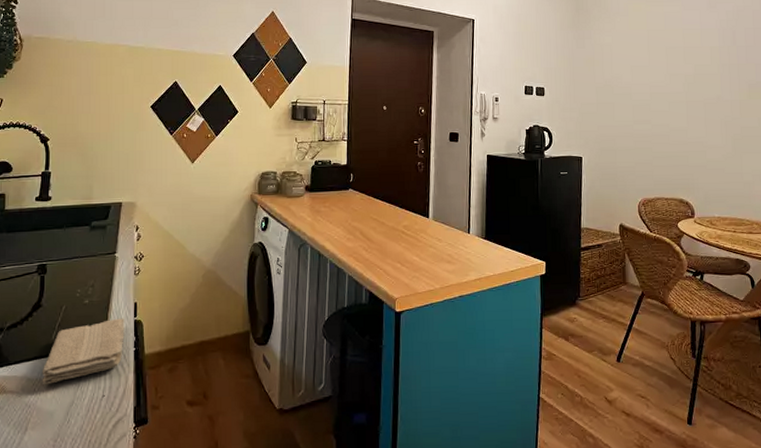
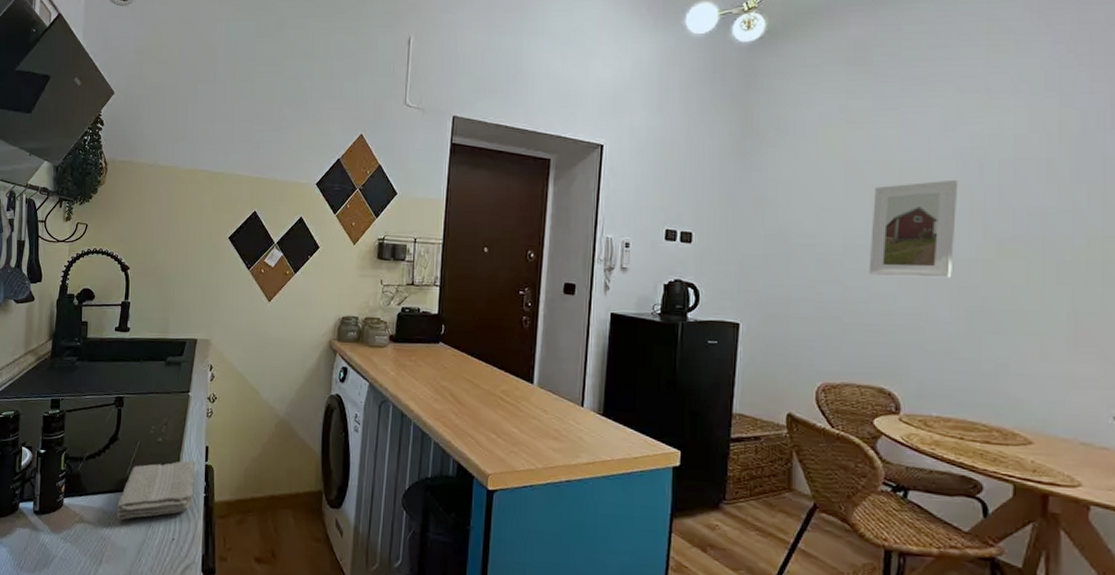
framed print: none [667,43,721,115] -> present [868,179,959,278]

